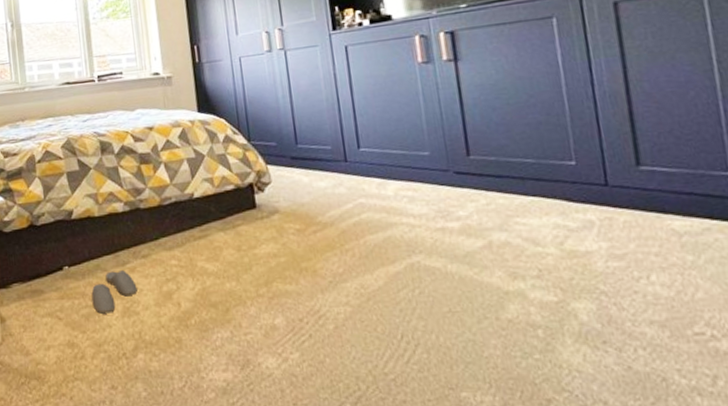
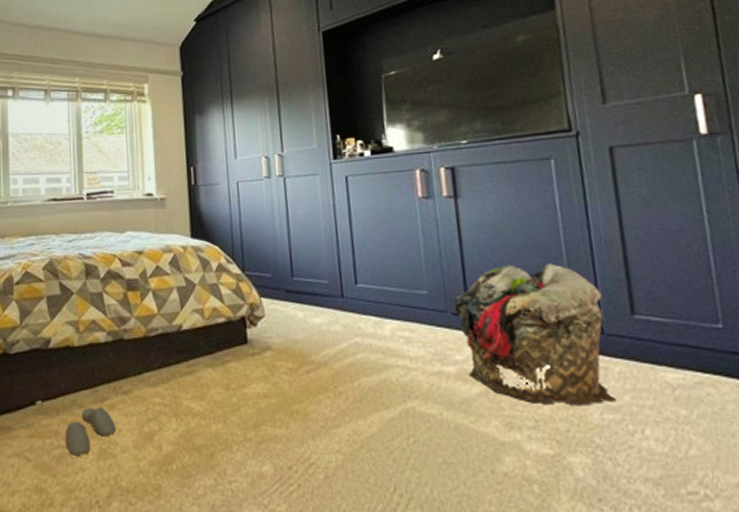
laundry basket: none [455,120,622,255] -> present [453,263,617,406]

